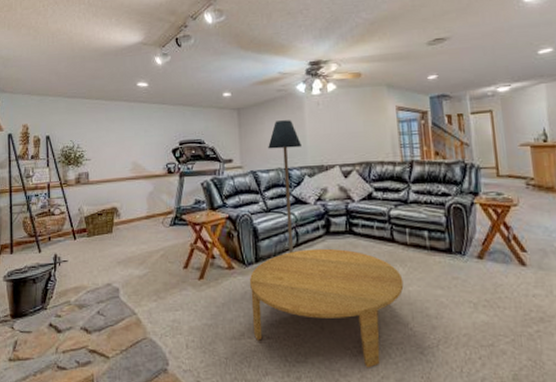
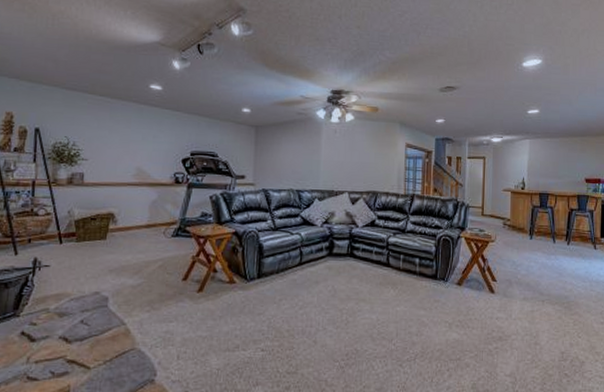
coffee table: present [249,248,404,368] -> none [248,268,393,379]
floor lamp: present [268,120,302,254] -> none [282,143,315,272]

